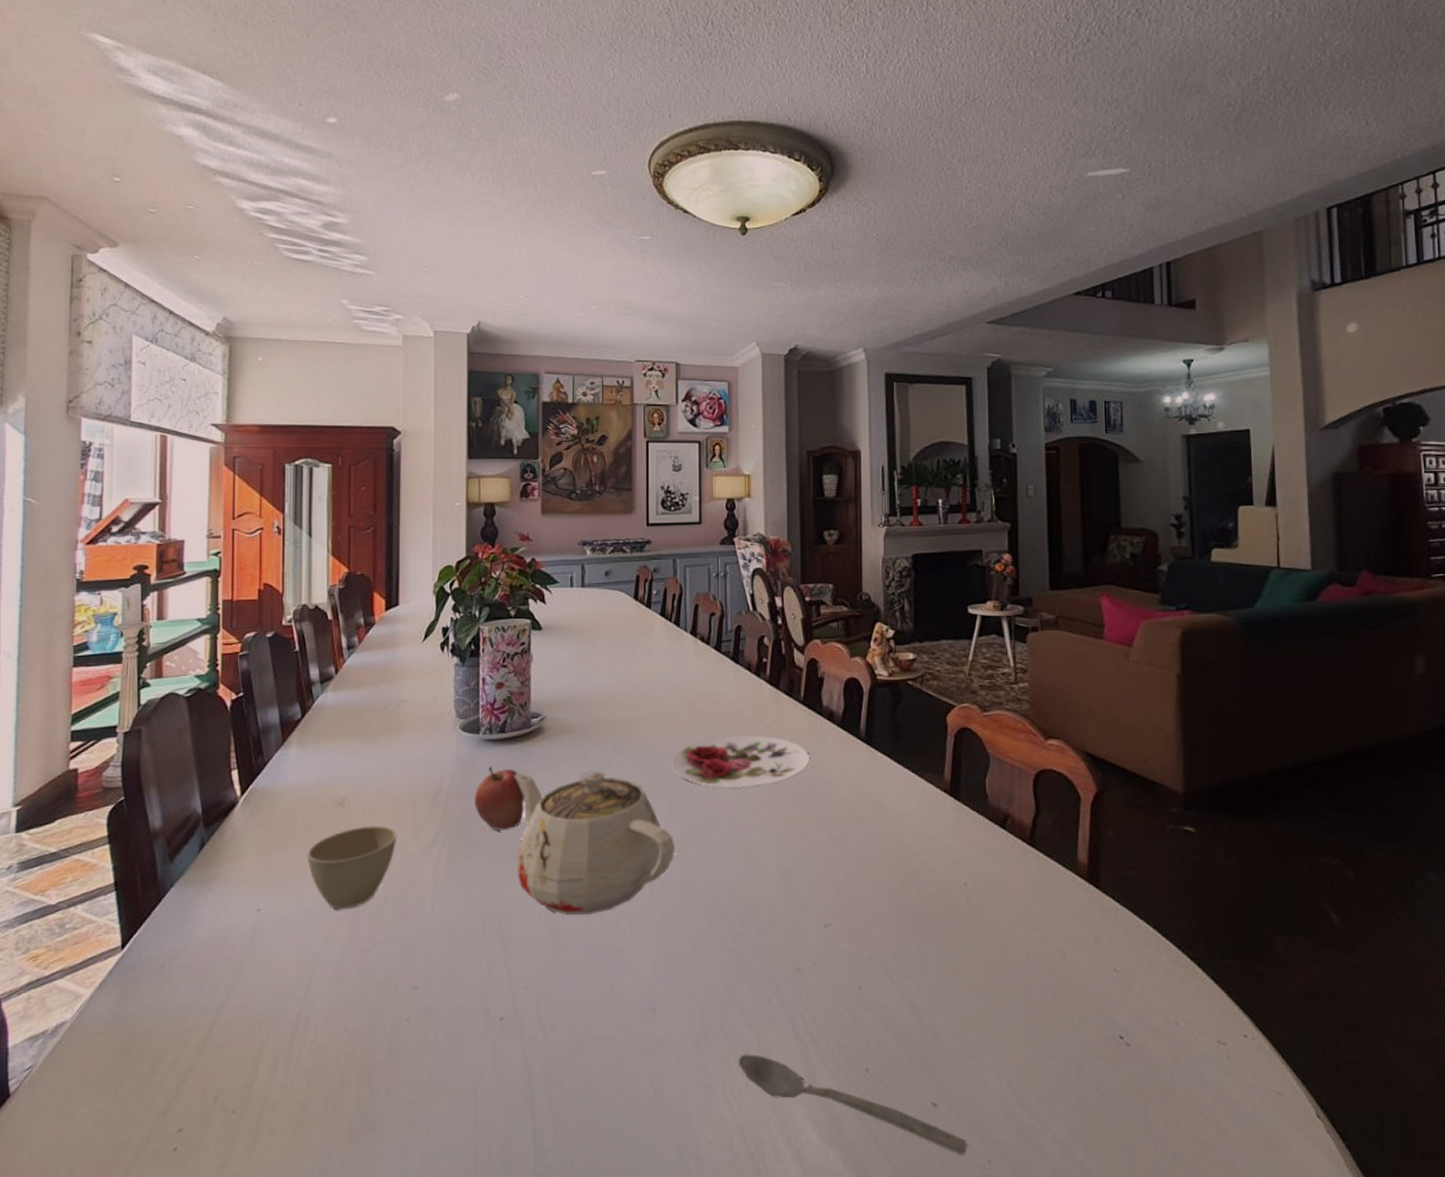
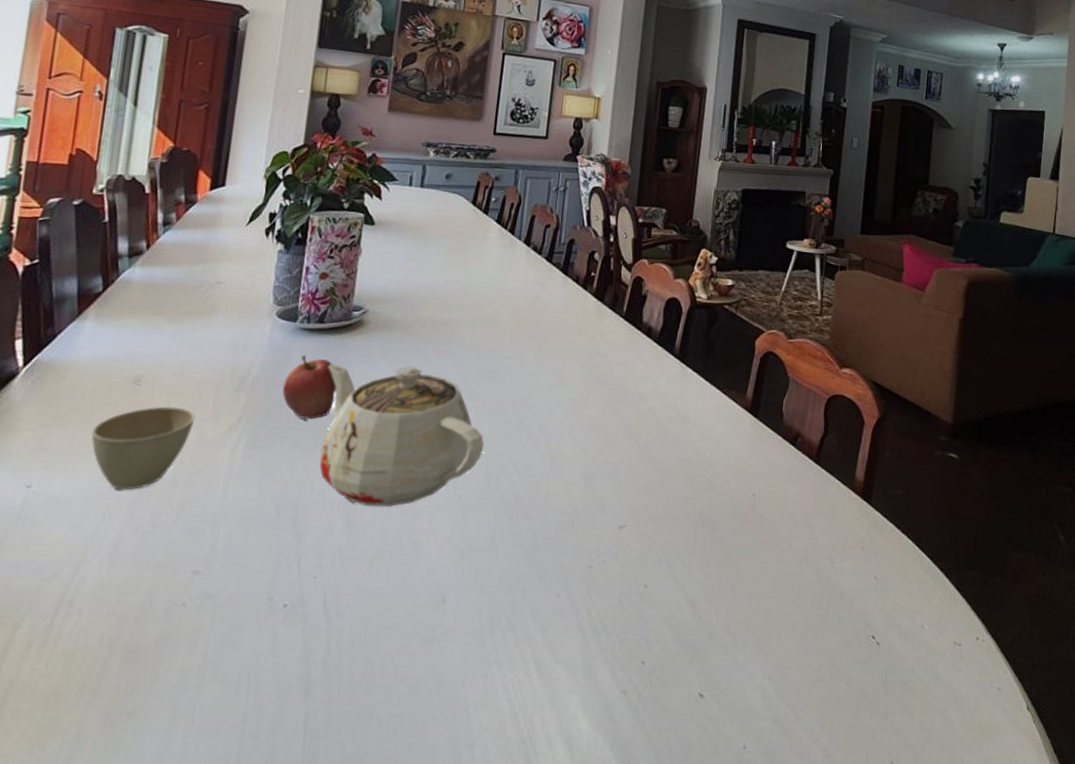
plate: present [671,735,809,789] -> none [489,343,624,393]
spoon: present [738,1054,967,1155] -> none [520,645,727,742]

